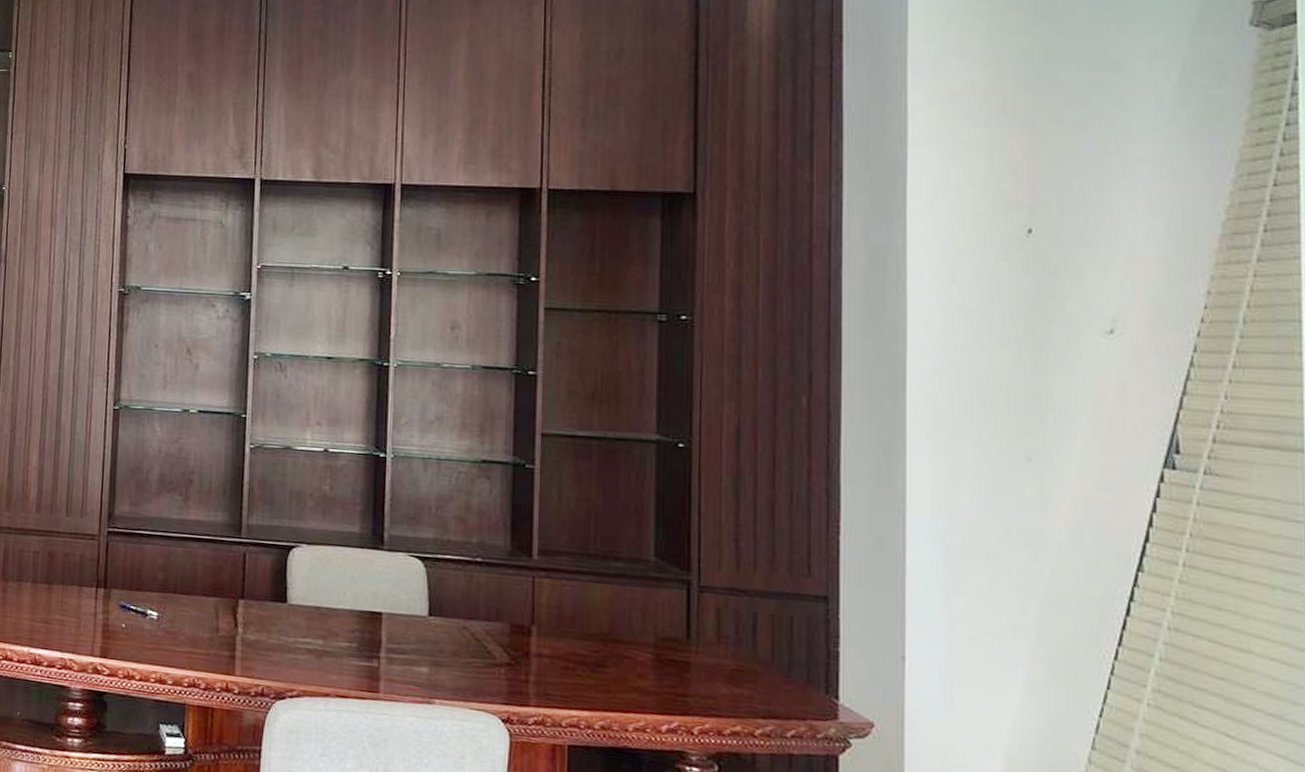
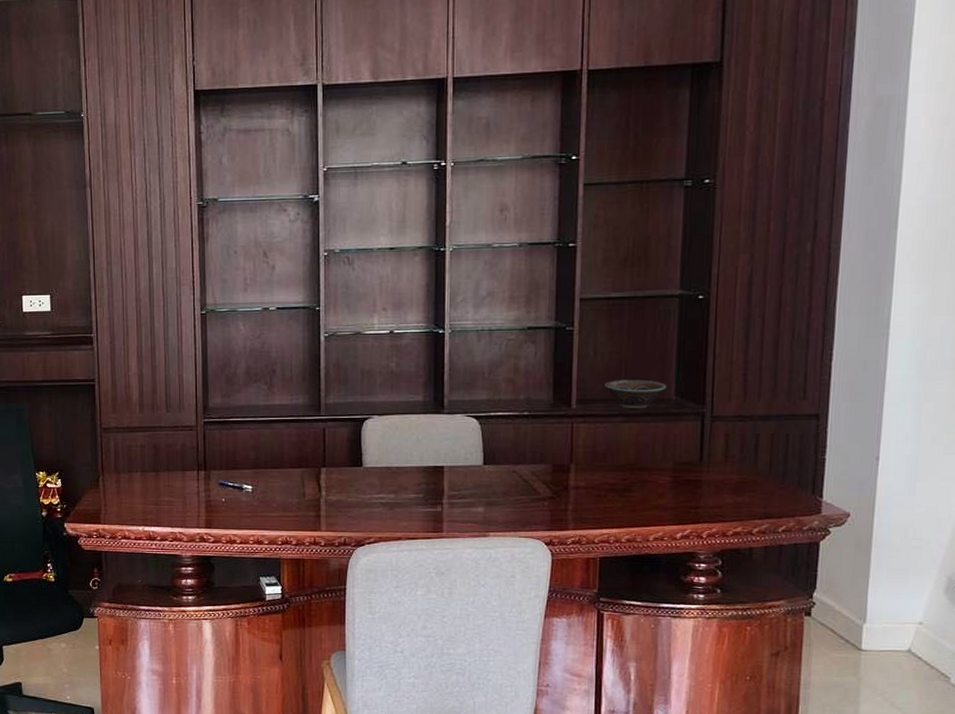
decorative bowl: none [571,531,645,569] -> present [605,380,667,409]

